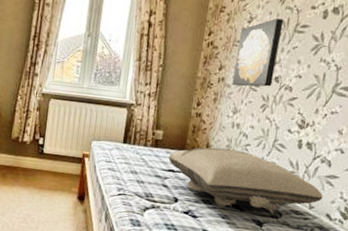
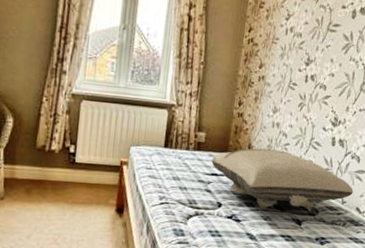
wall art: present [232,18,284,87] -> none [271,16,318,86]

